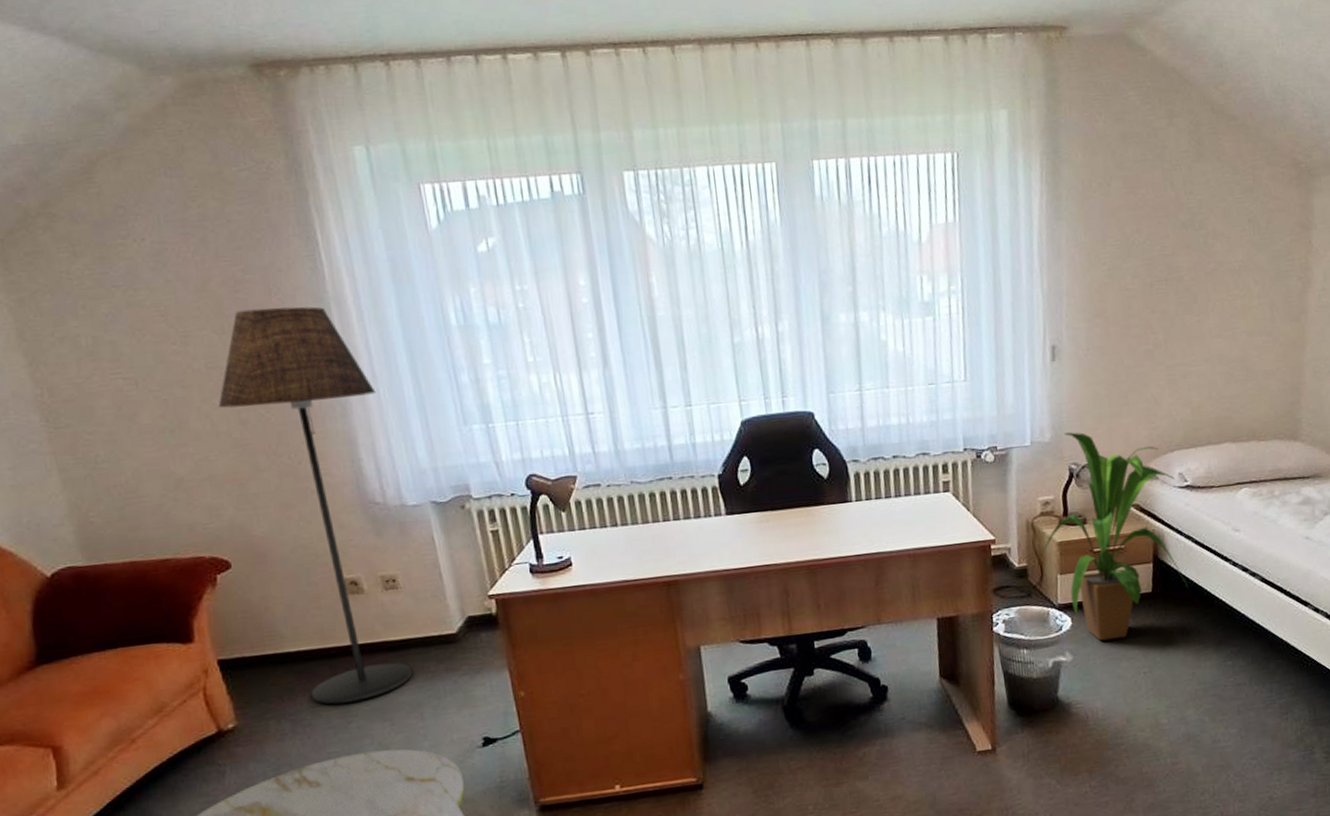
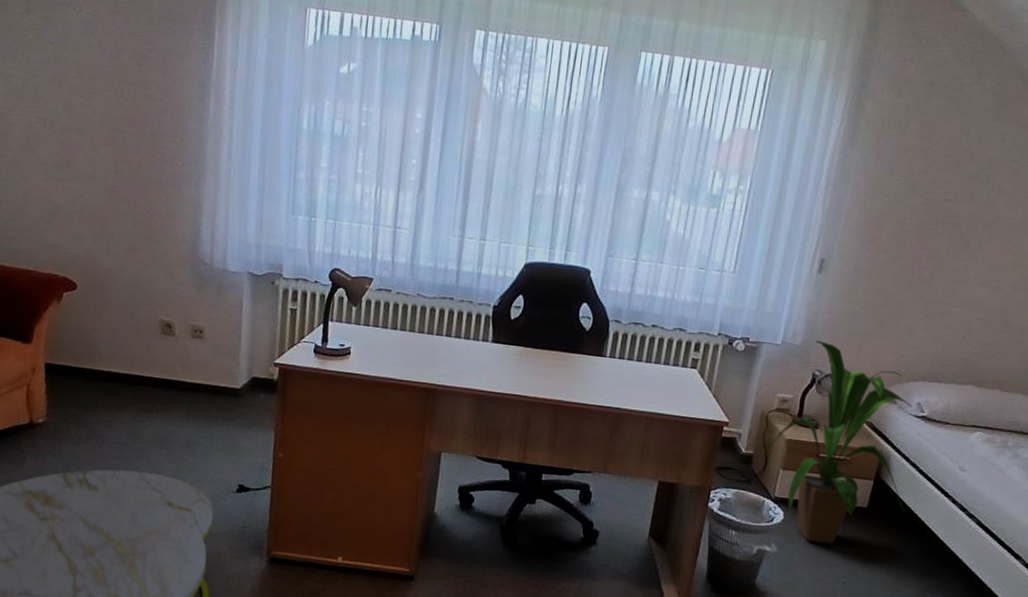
floor lamp: present [218,306,413,705] -> none [102,81,228,427]

